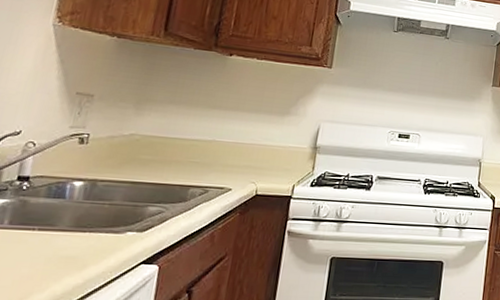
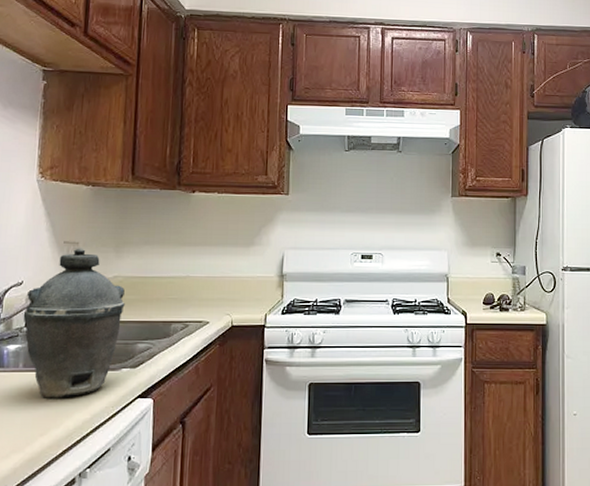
kettle: none [15,100,141,261] -> present [23,248,125,398]

